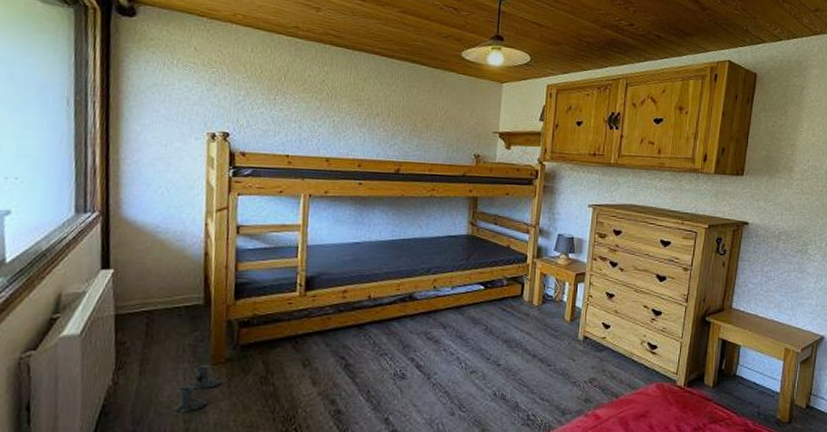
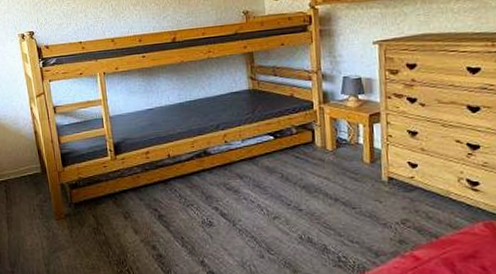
boots: present [172,364,221,413] -> none [35,220,65,258]

